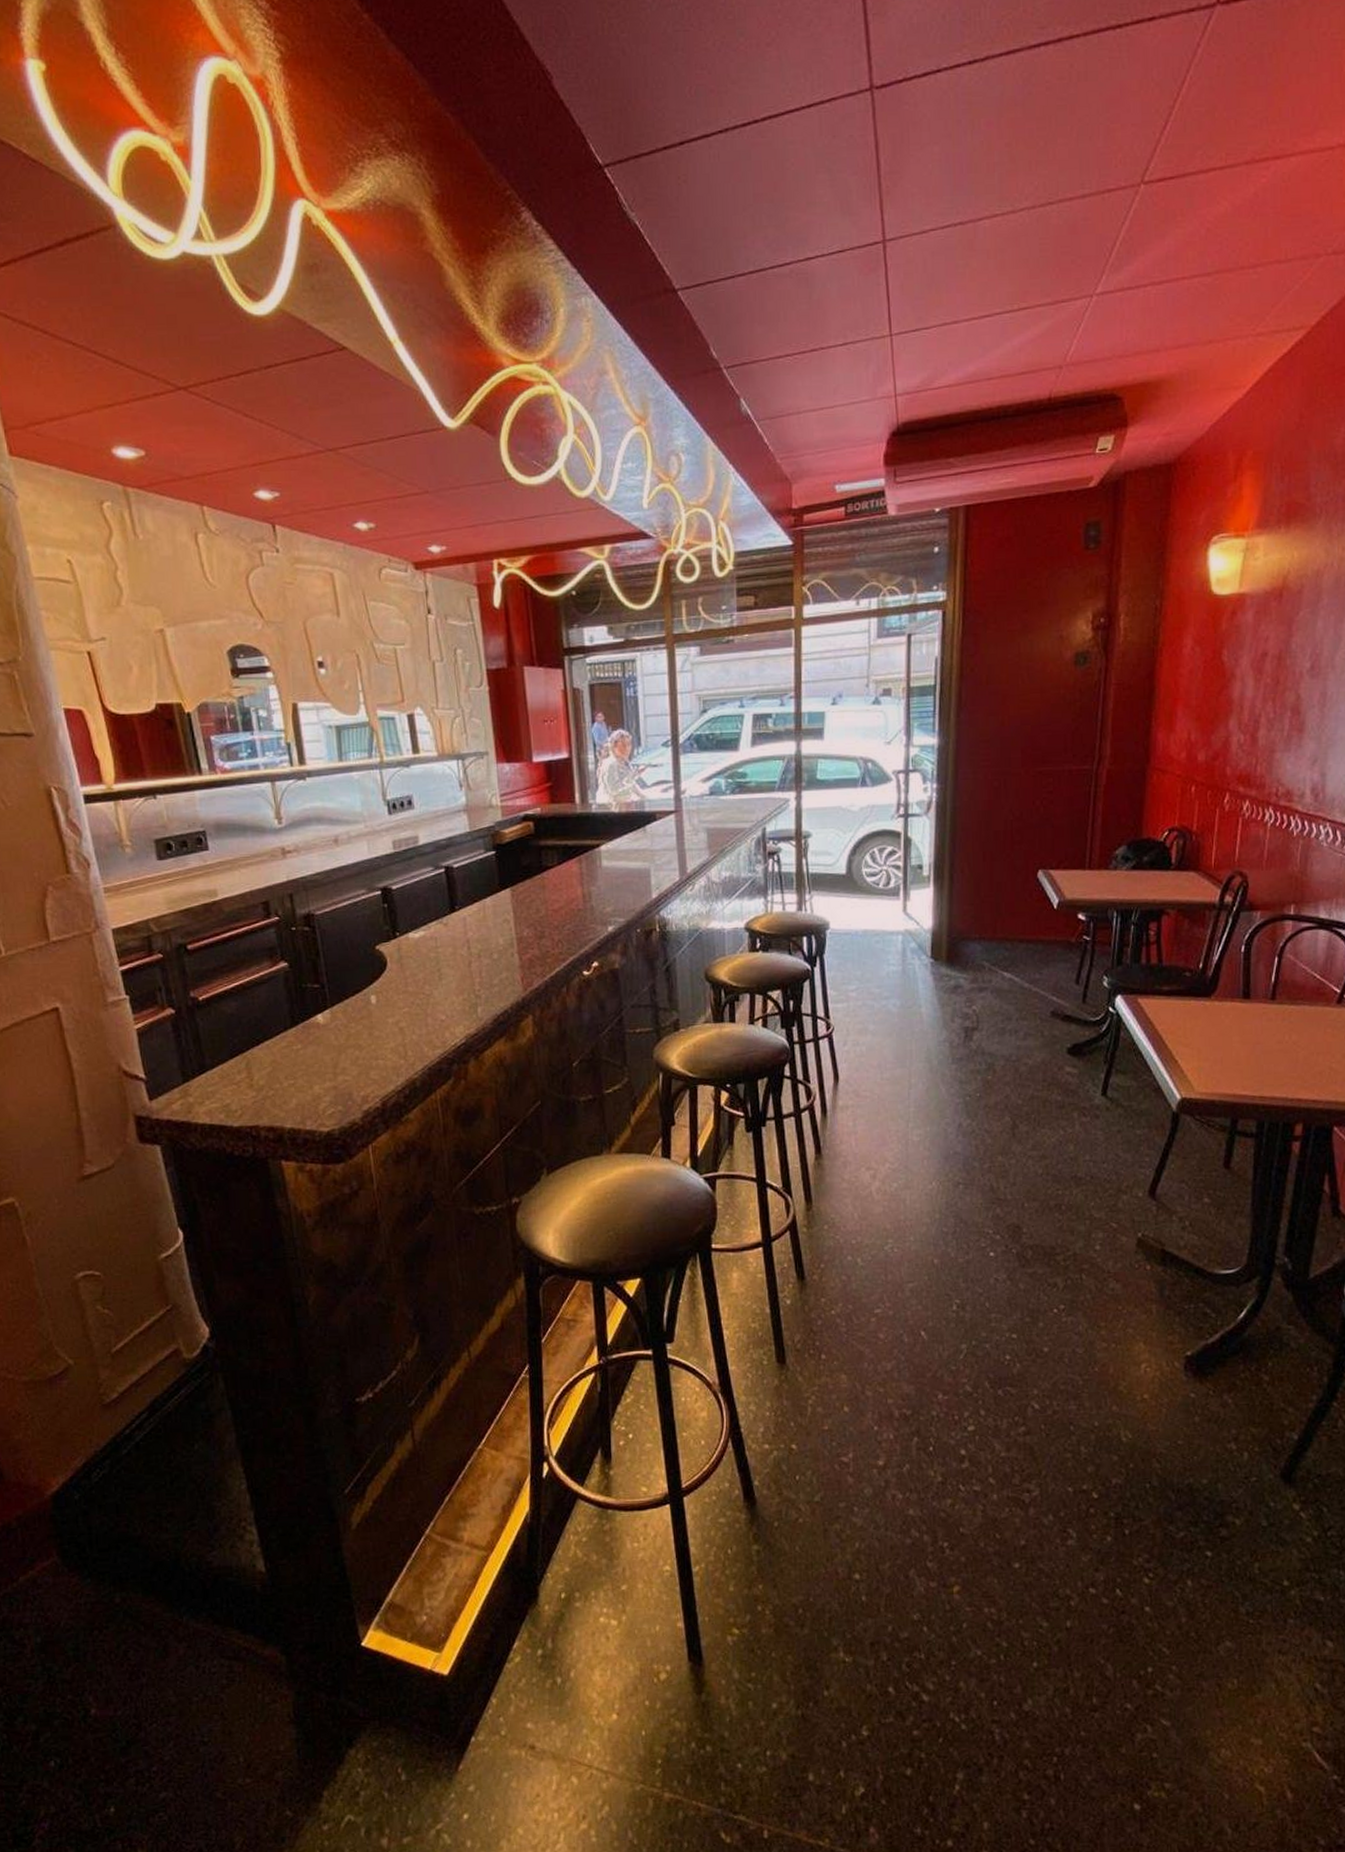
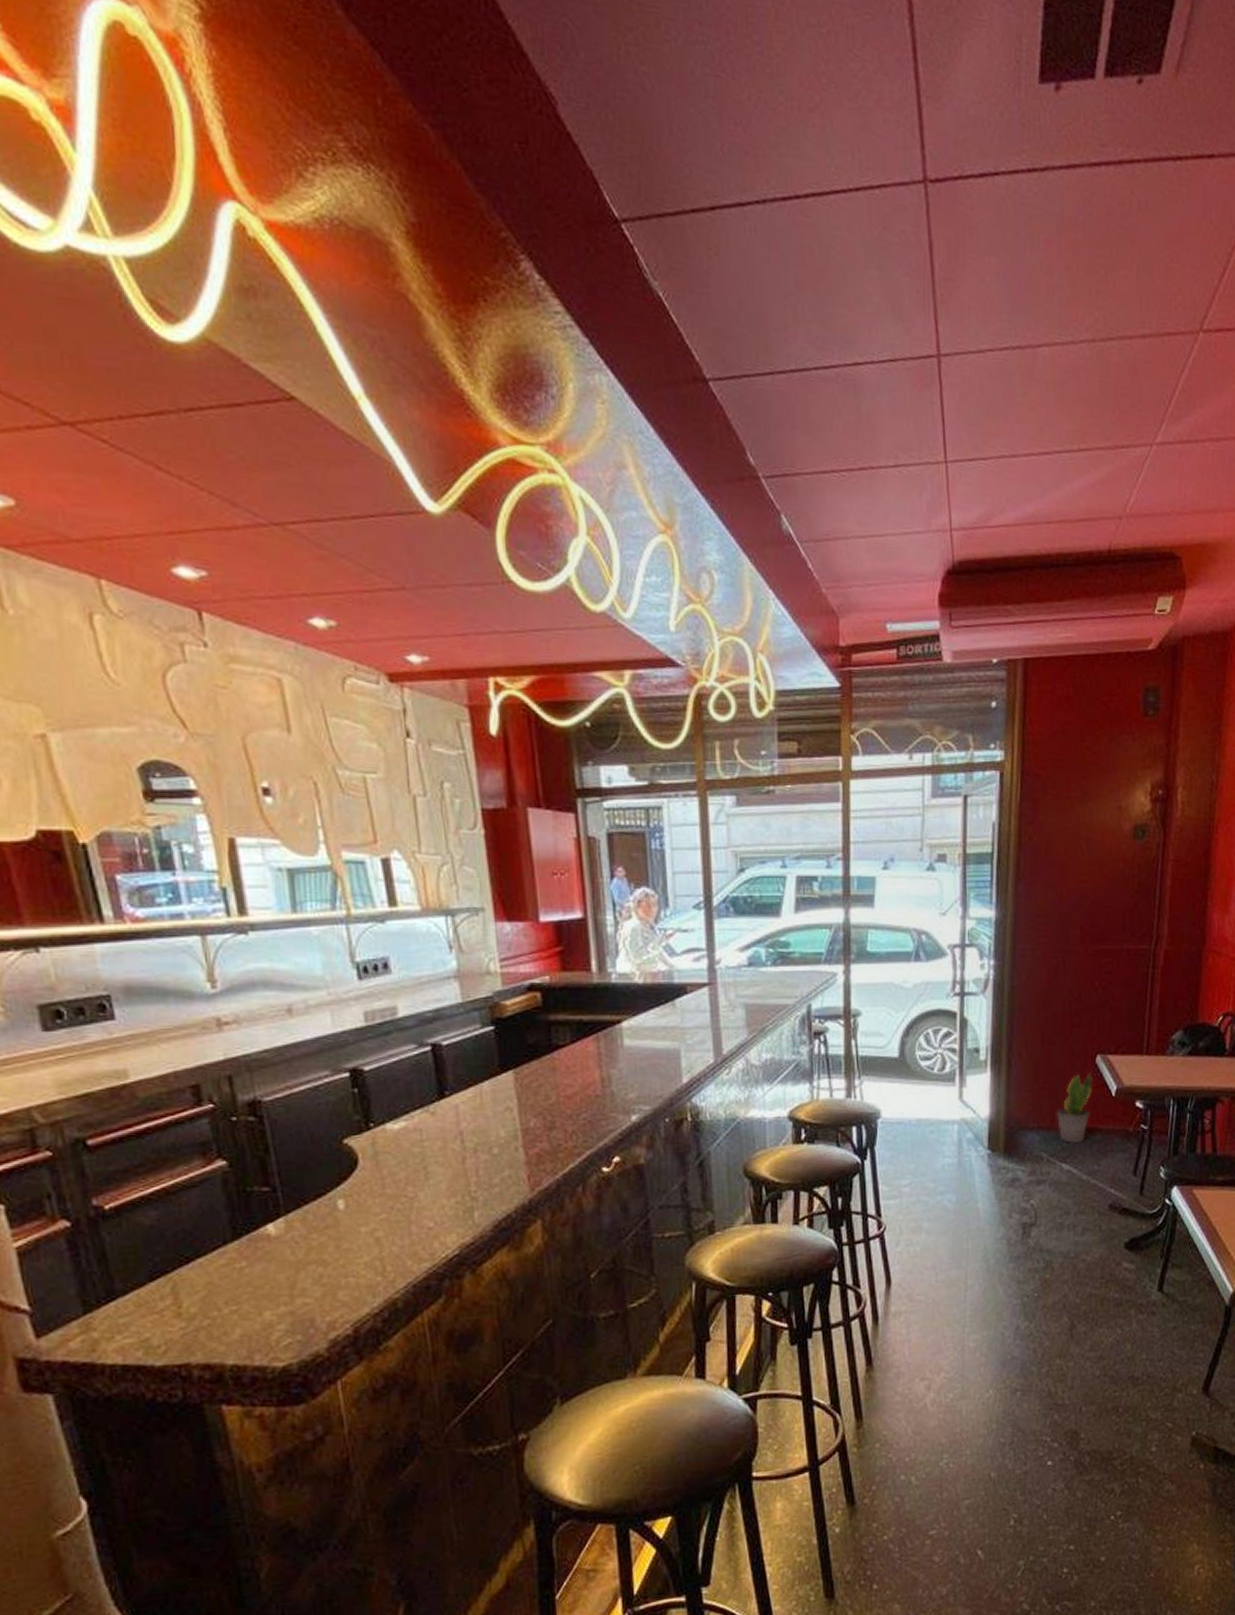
potted plant: none [997,887,1034,954] -> present [1056,1073,1092,1145]

